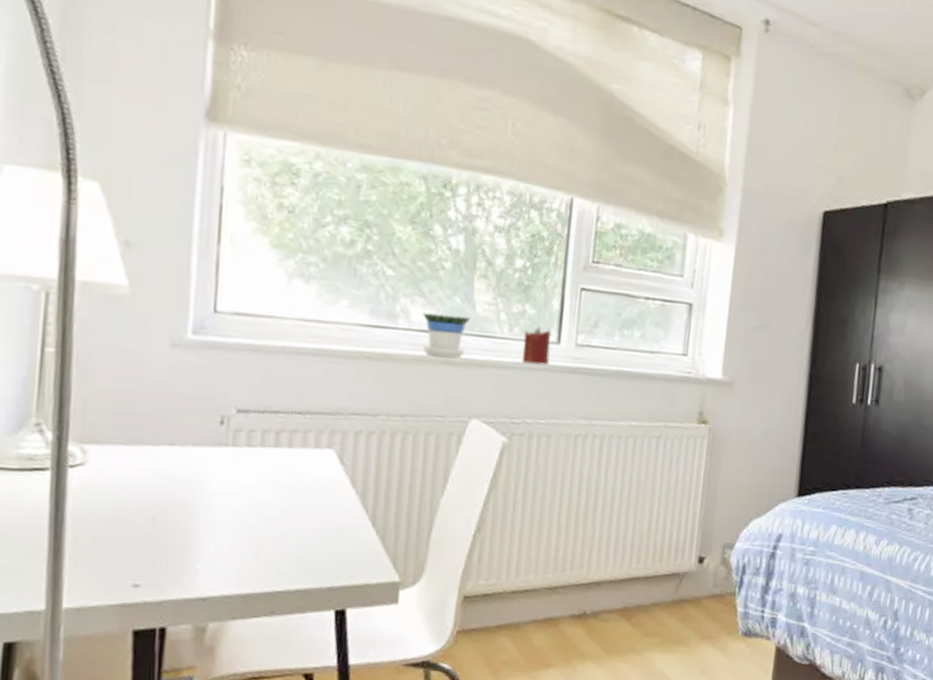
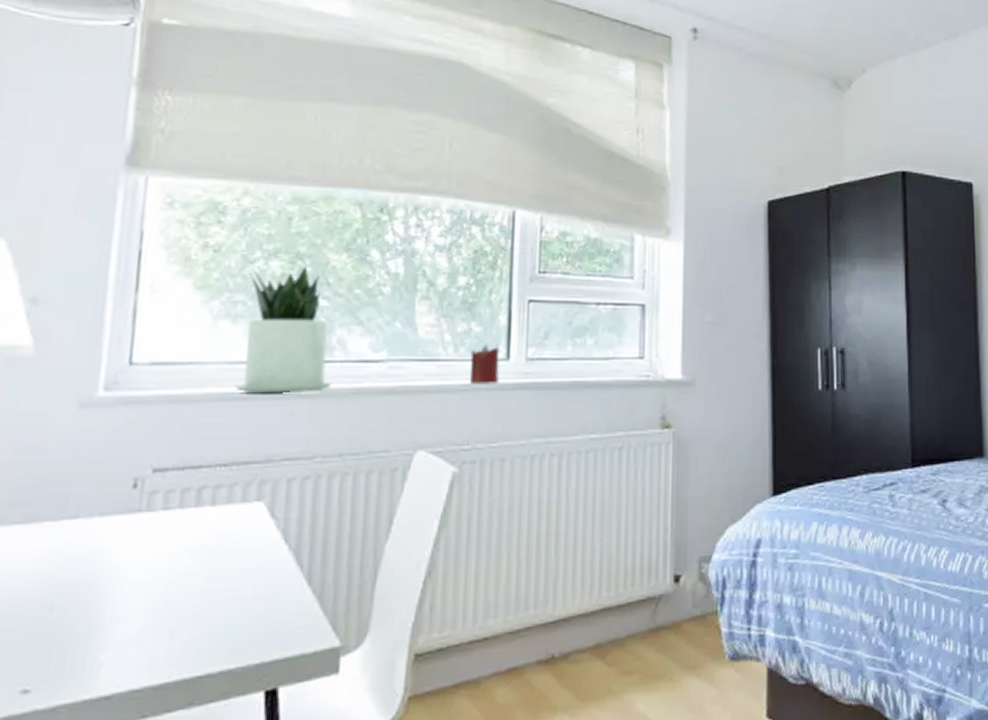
planter: none [308,233,396,355] -> present [235,266,333,394]
flowerpot: present [422,312,471,359] -> none [360,341,413,388]

